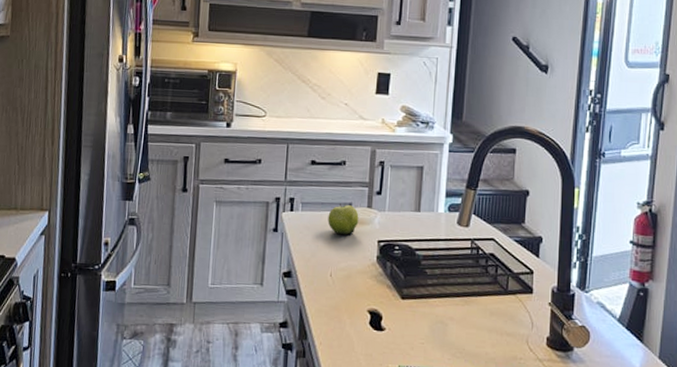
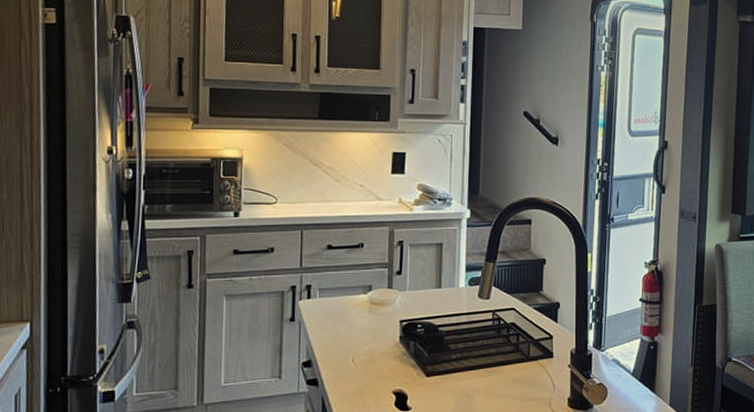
fruit: present [328,203,359,236] -> none [347,286,380,318]

